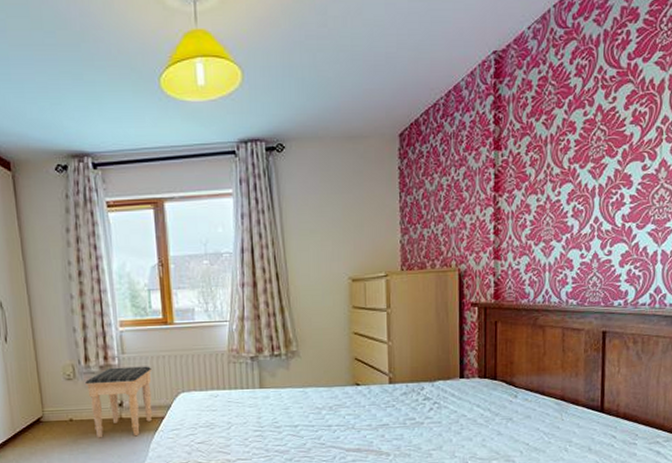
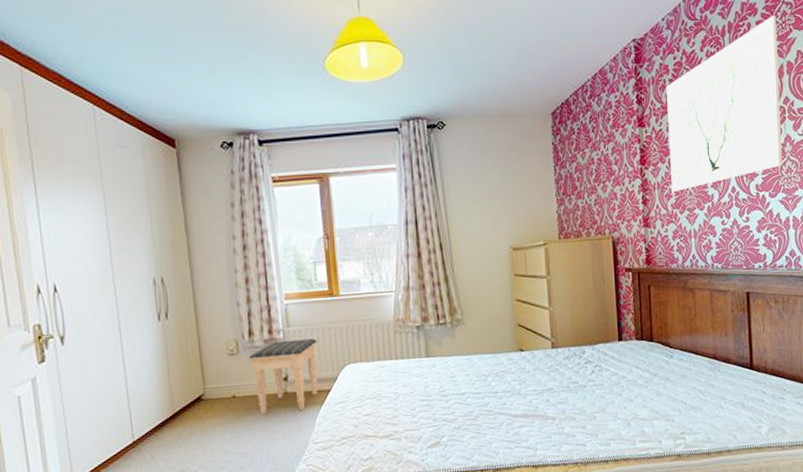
wall art: none [527,22,662,221] -> present [665,16,783,192]

